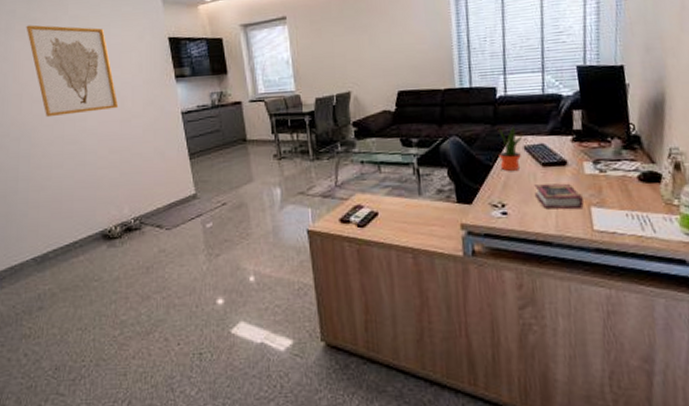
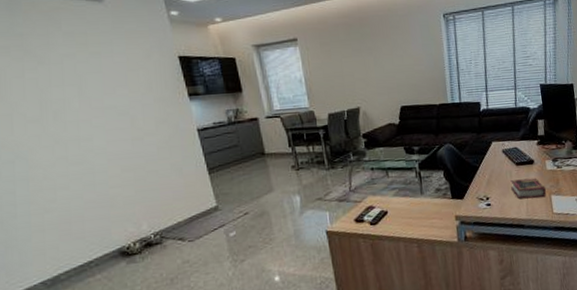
wall art: present [26,25,119,118] -> none [10,40,129,138]
potted plant: present [498,126,523,171] -> none [483,134,502,171]

